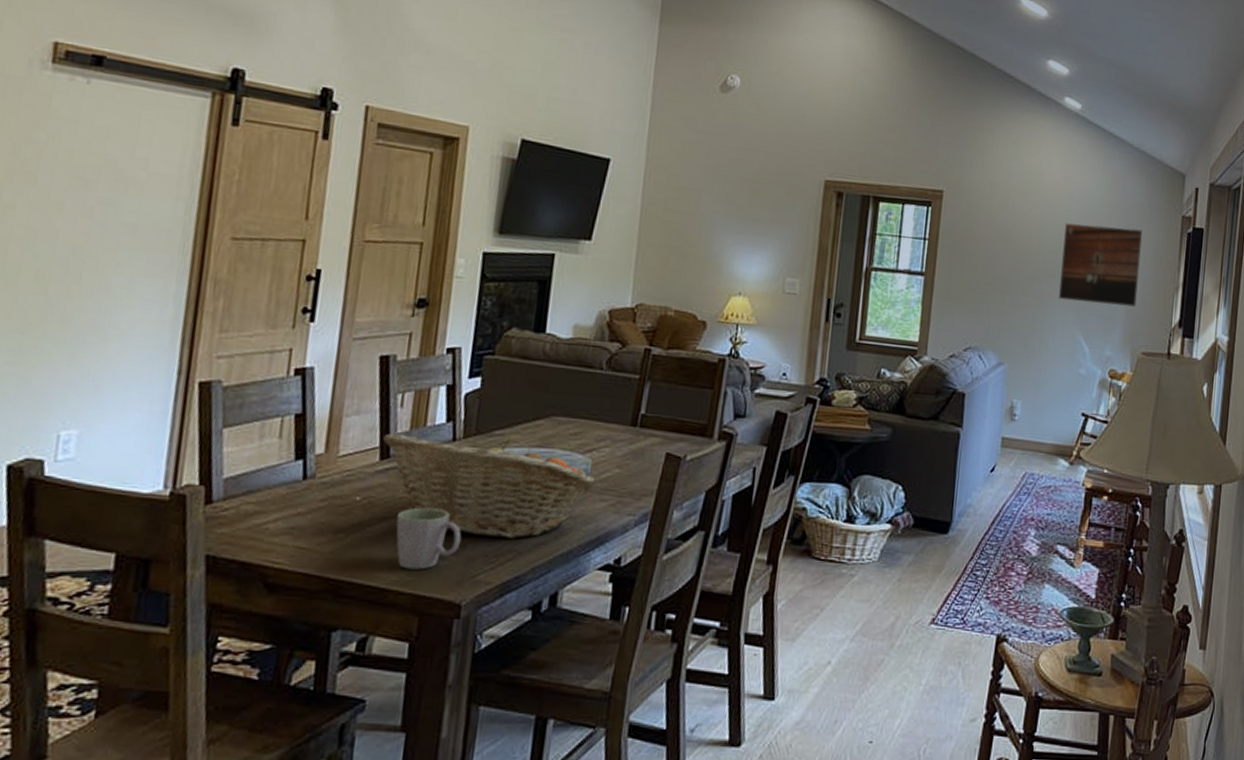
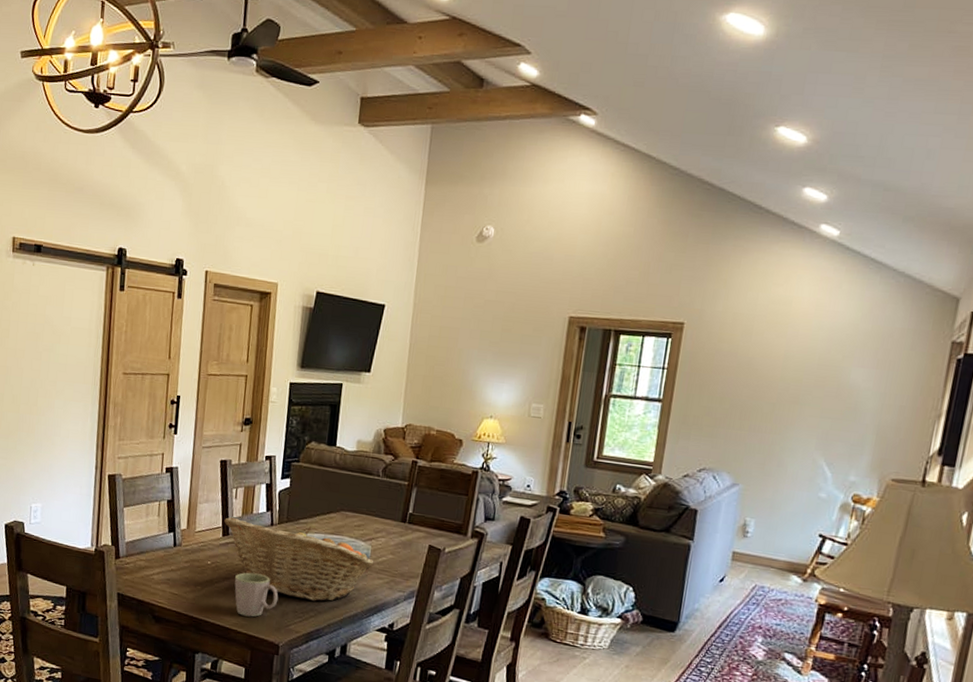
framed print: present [1058,223,1142,307] -> none [800,351,902,434]

